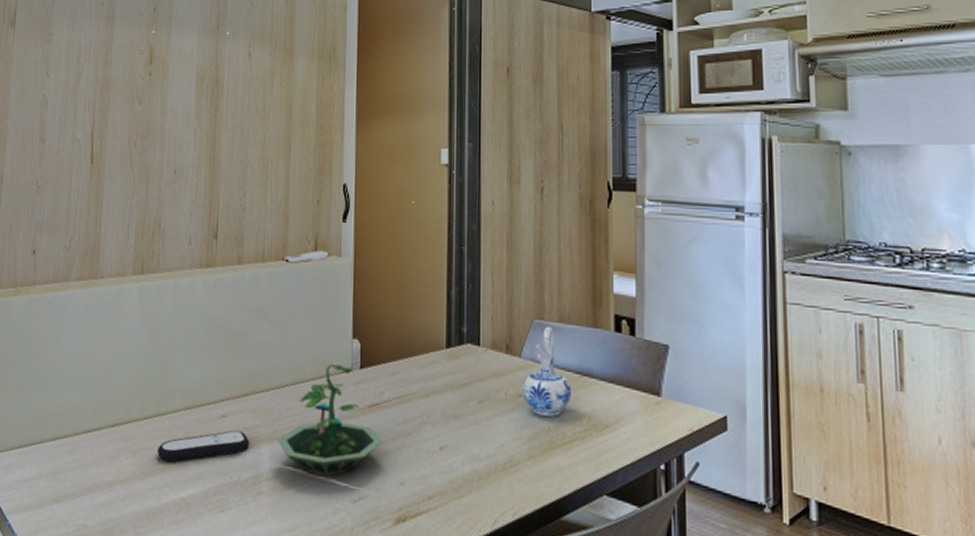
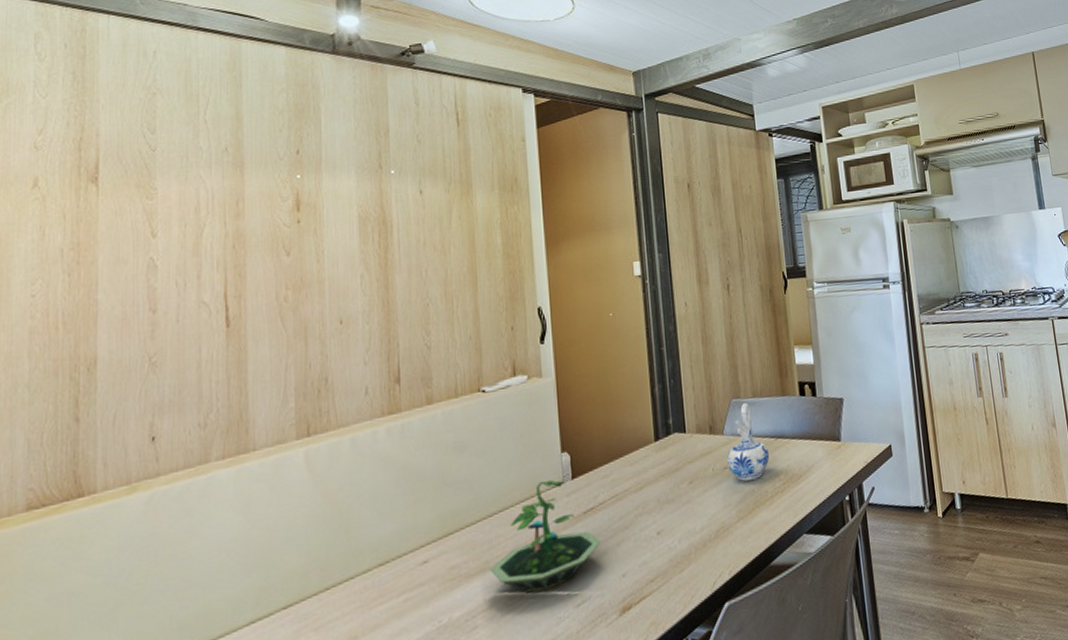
remote control: present [158,429,250,463] -> none [347,571,459,628]

